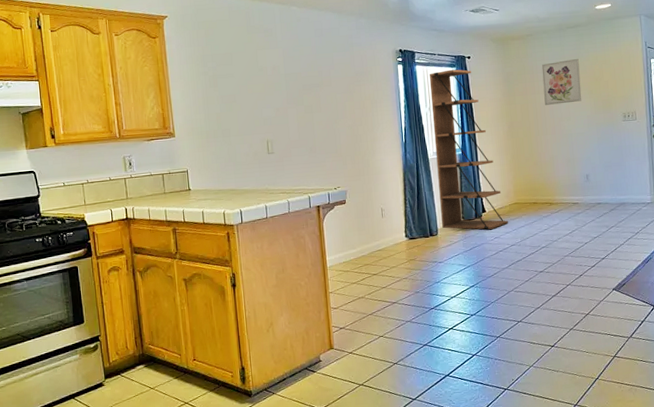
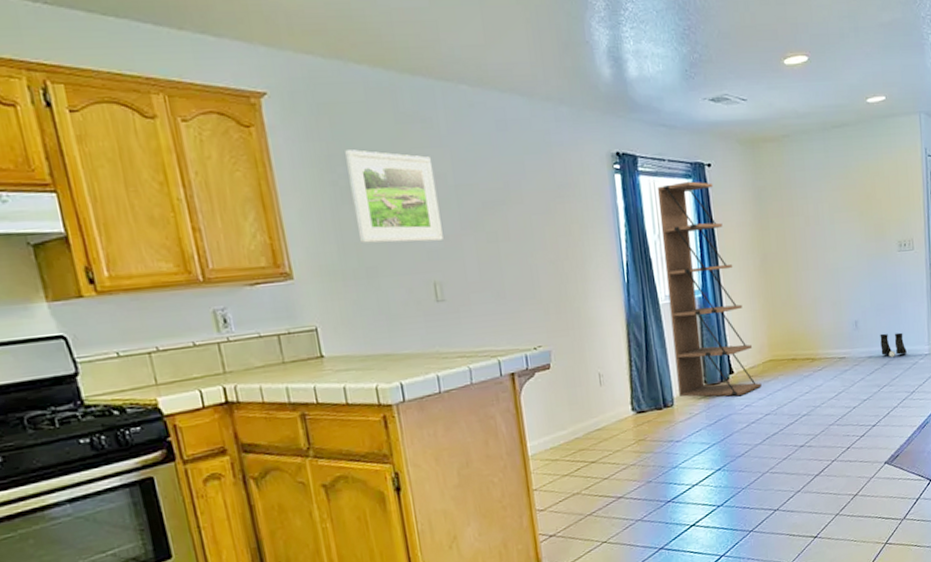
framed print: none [214,51,275,114] -> present [345,149,443,244]
wall art: present [541,58,582,105] -> none [801,168,850,231]
boots: none [608,184,631,204] -> present [880,332,907,357]

